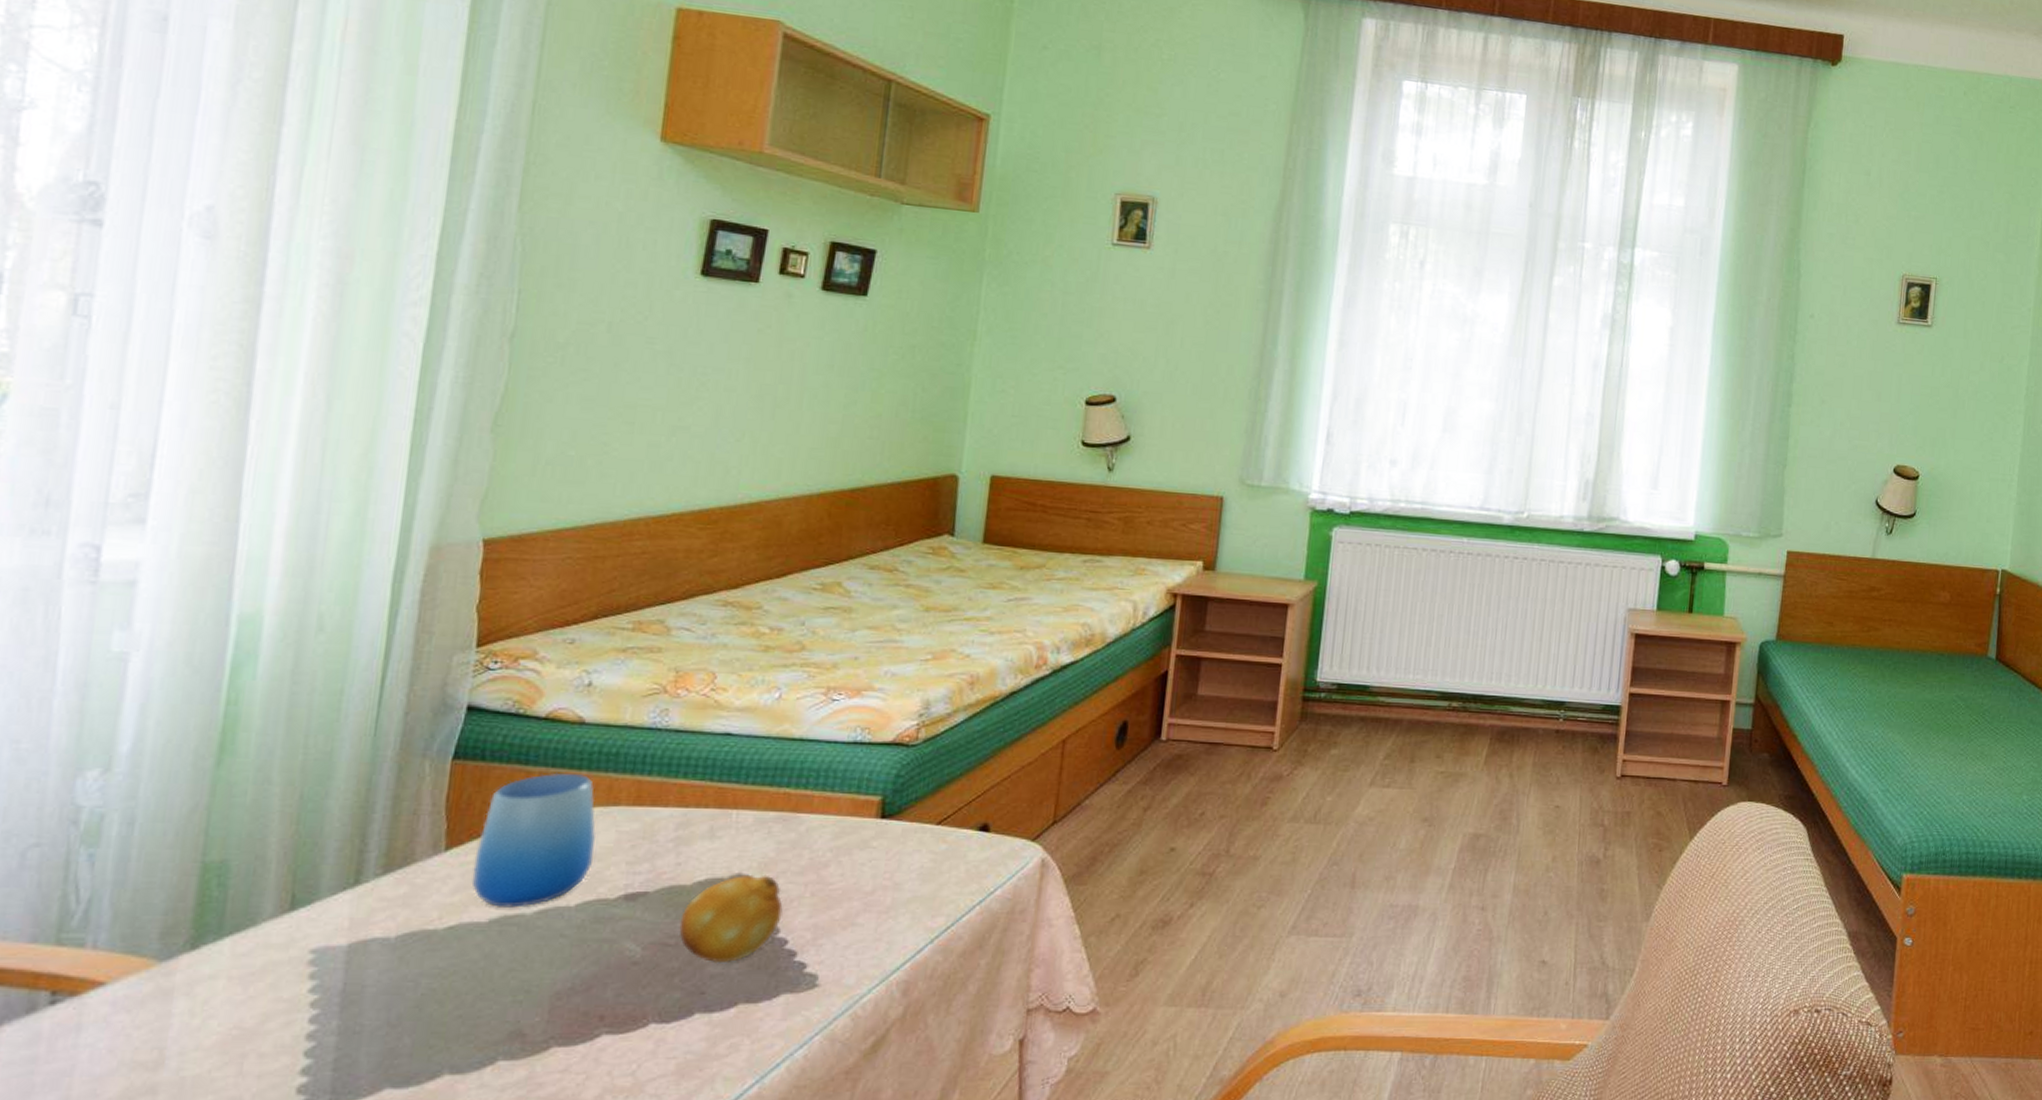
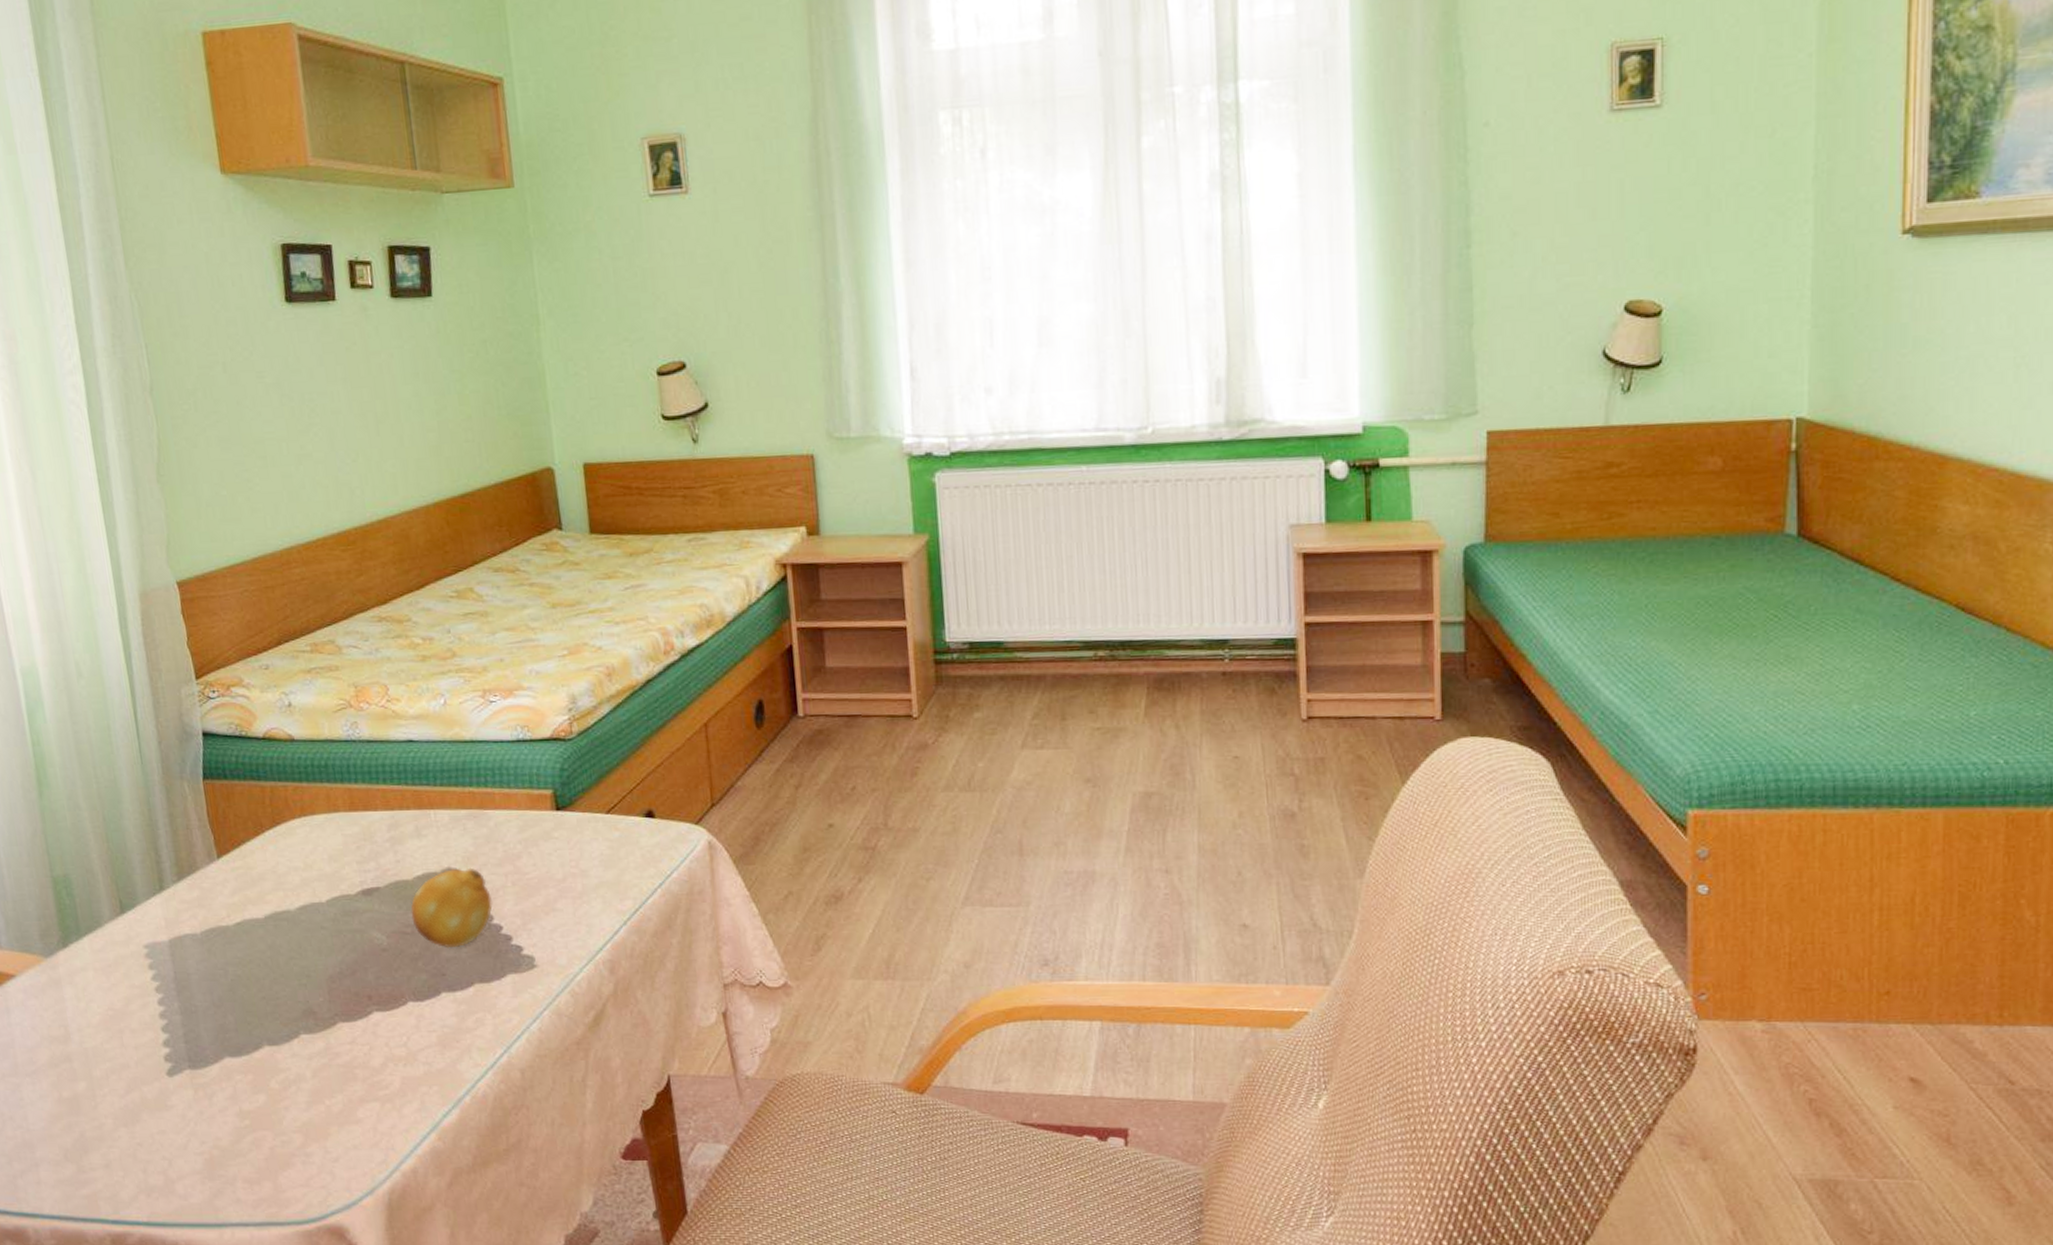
cup: present [471,772,596,908] -> none [239,785,330,905]

